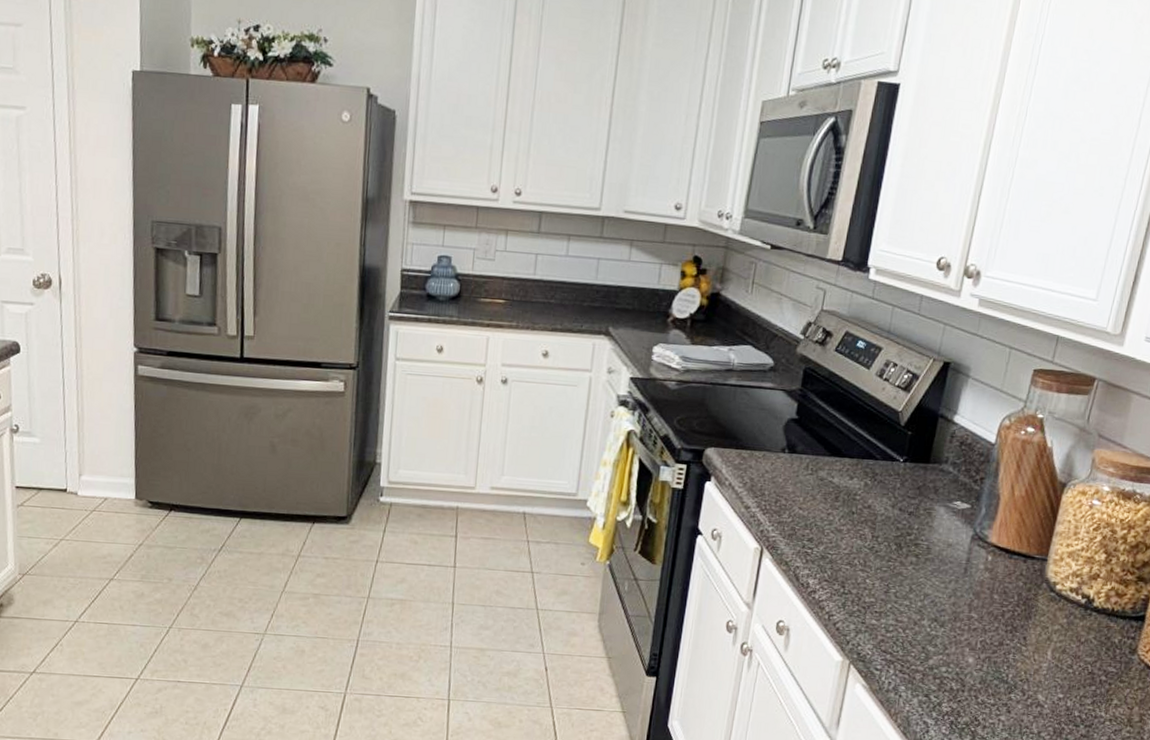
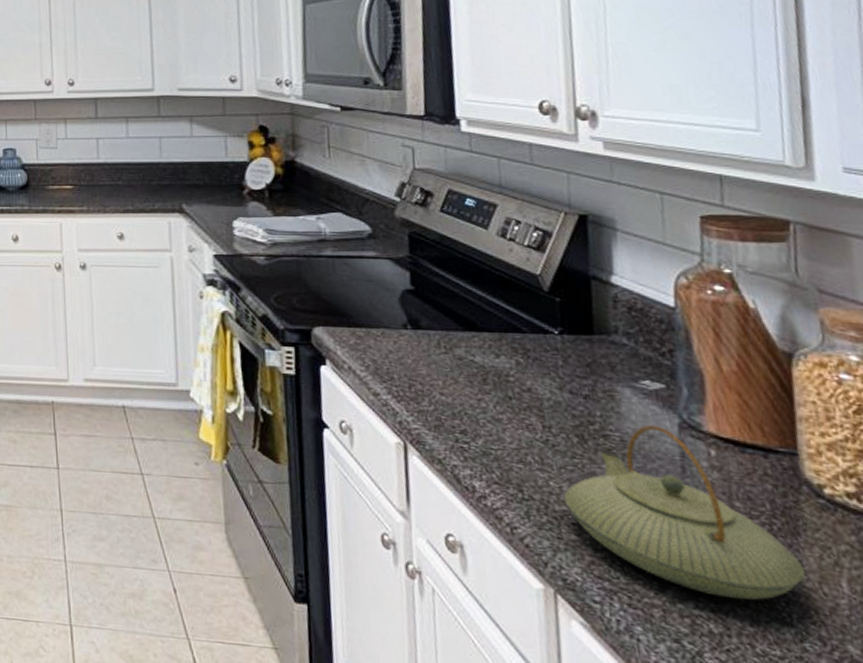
teapot: none [873,536,1027,666] -> present [563,424,806,601]

